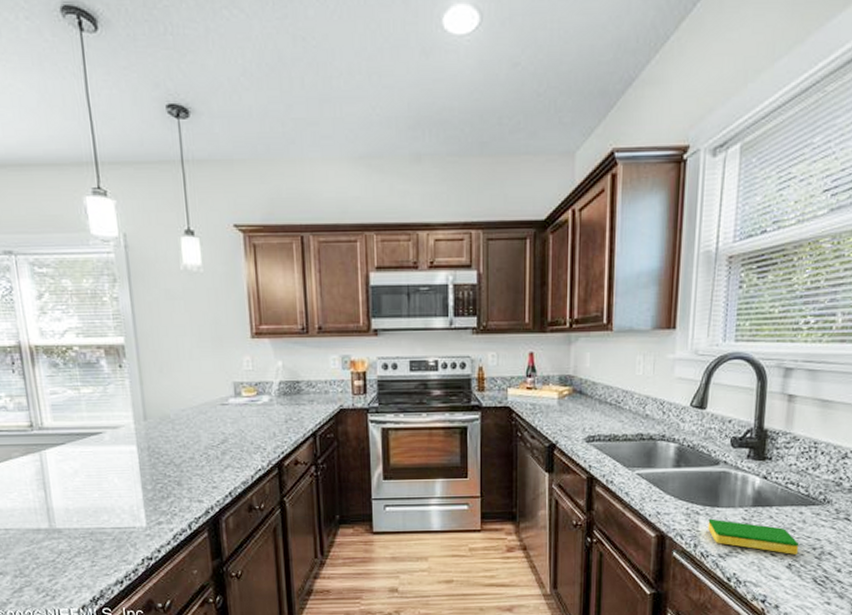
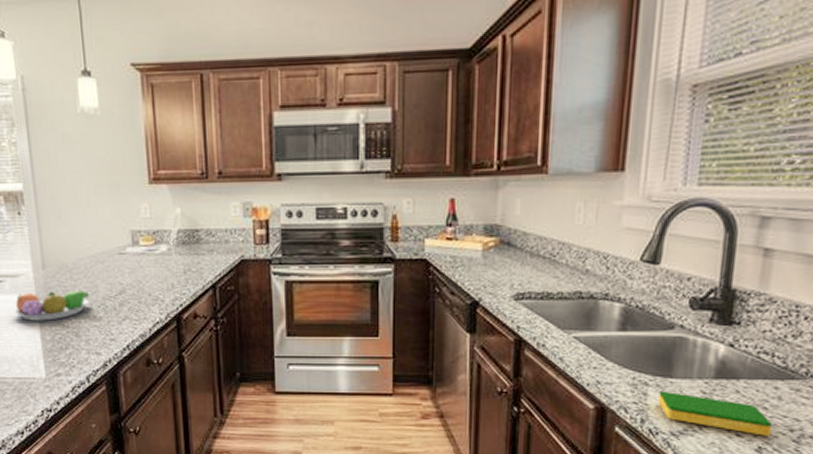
fruit bowl: none [114,440,192,471] -> present [14,290,89,321]

